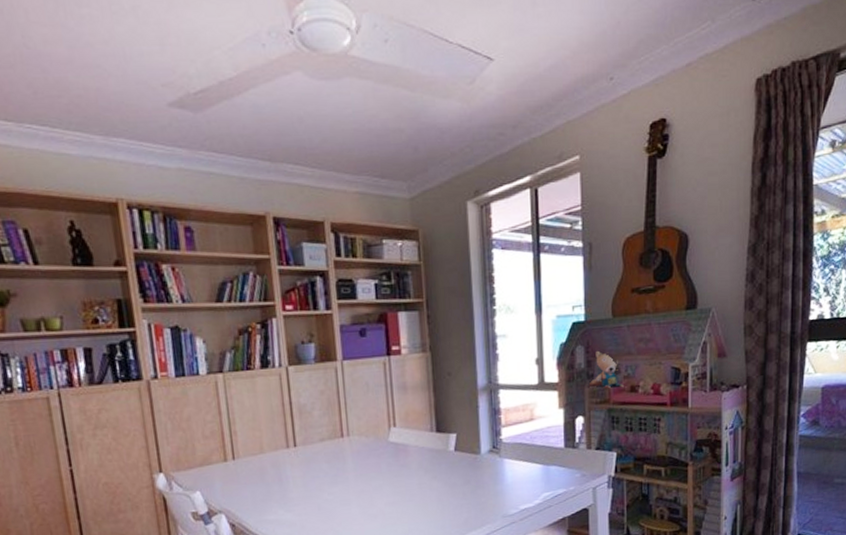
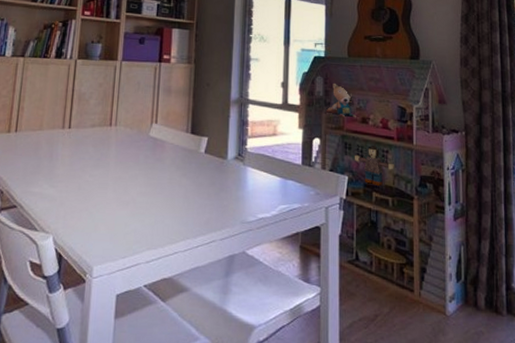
toy figure: none [622,415,667,458] -> present [354,146,394,187]

